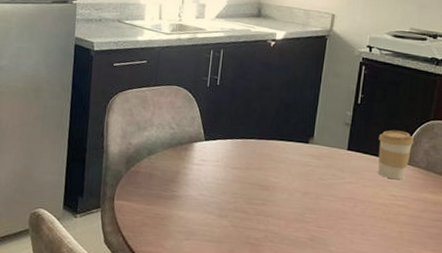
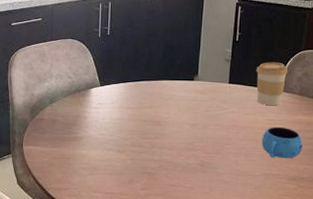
mug: none [380,203,427,242] -> present [261,126,303,159]

